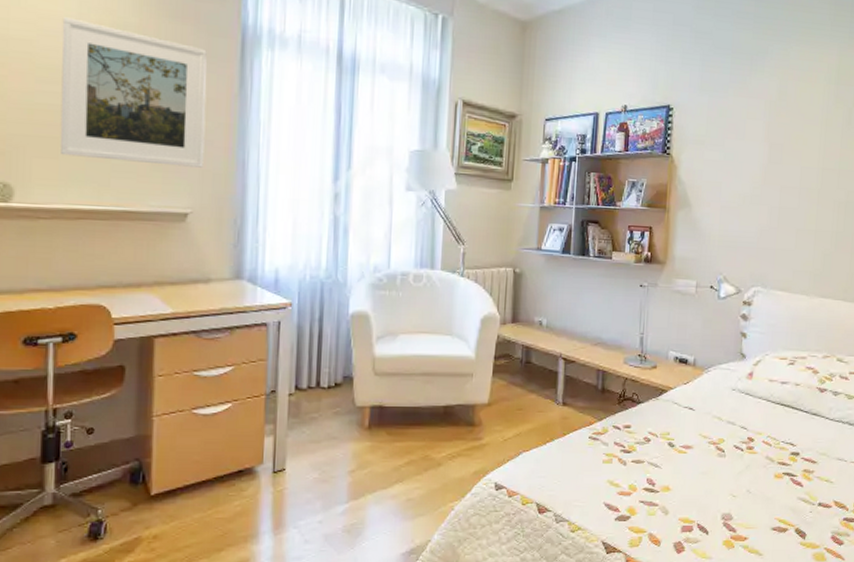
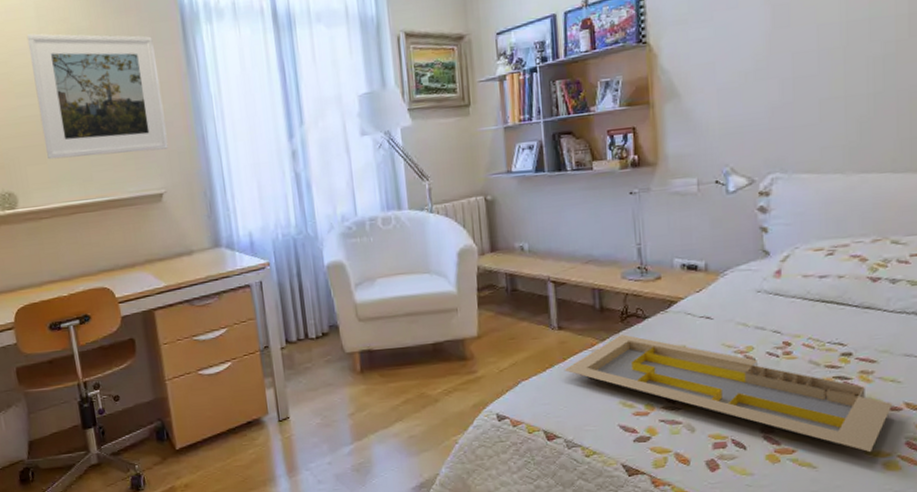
serving tray: none [562,416,825,544] -> present [563,334,893,453]

